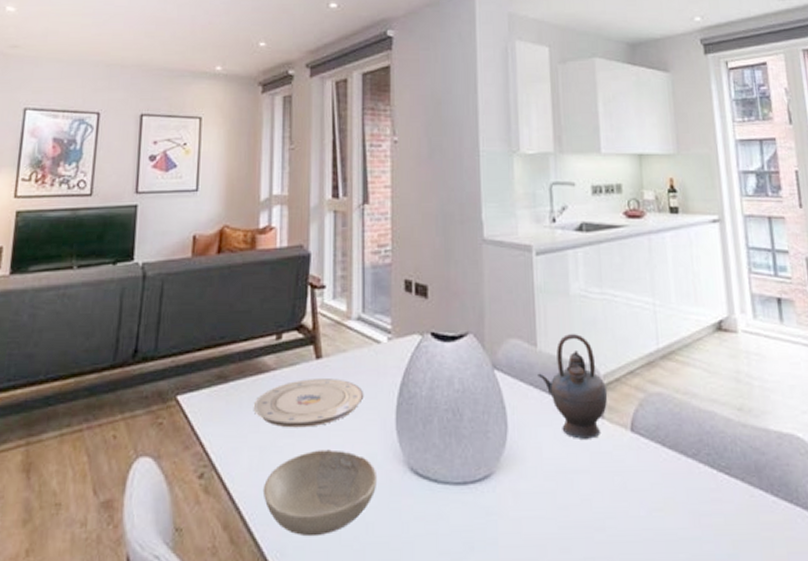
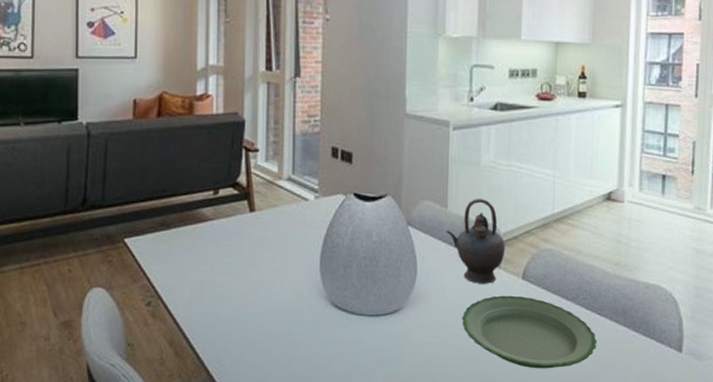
plate: present [253,378,364,428] -> none [193,228,293,268]
bowl: present [262,449,378,537] -> none [203,286,303,353]
plate: none [564,452,731,550] -> present [462,295,598,369]

